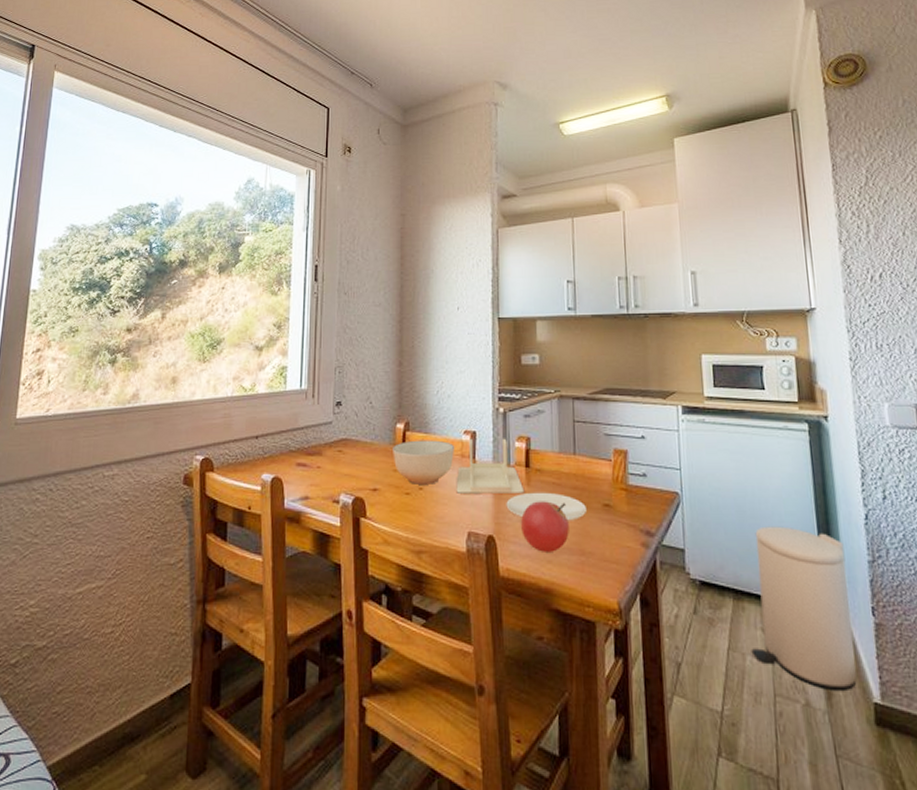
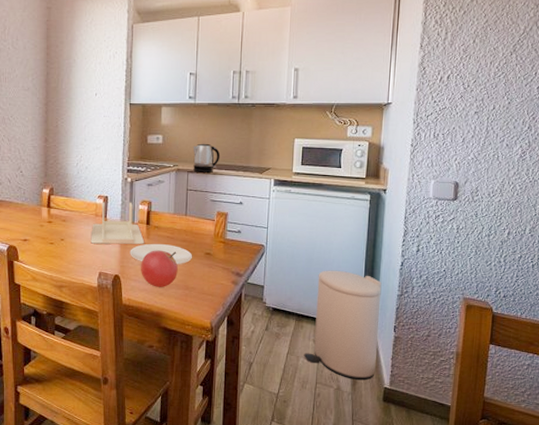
bowl: present [393,440,455,484] -> none [40,202,91,237]
kettle: none [576,363,612,399] -> present [193,143,221,173]

